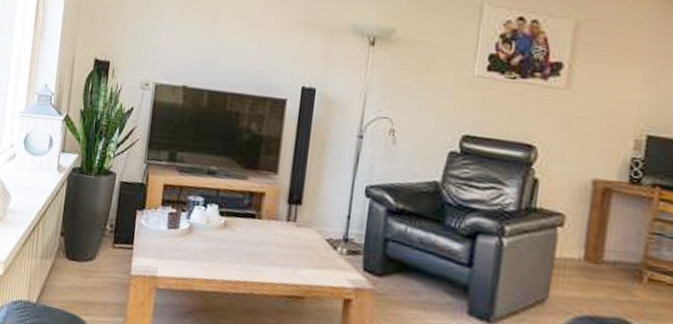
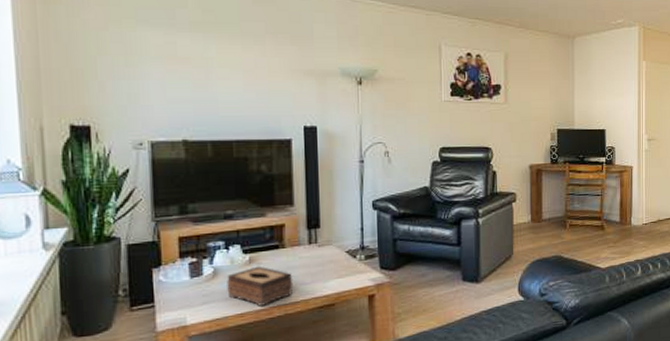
tissue box: none [198,232,265,278] -> present [225,266,294,306]

